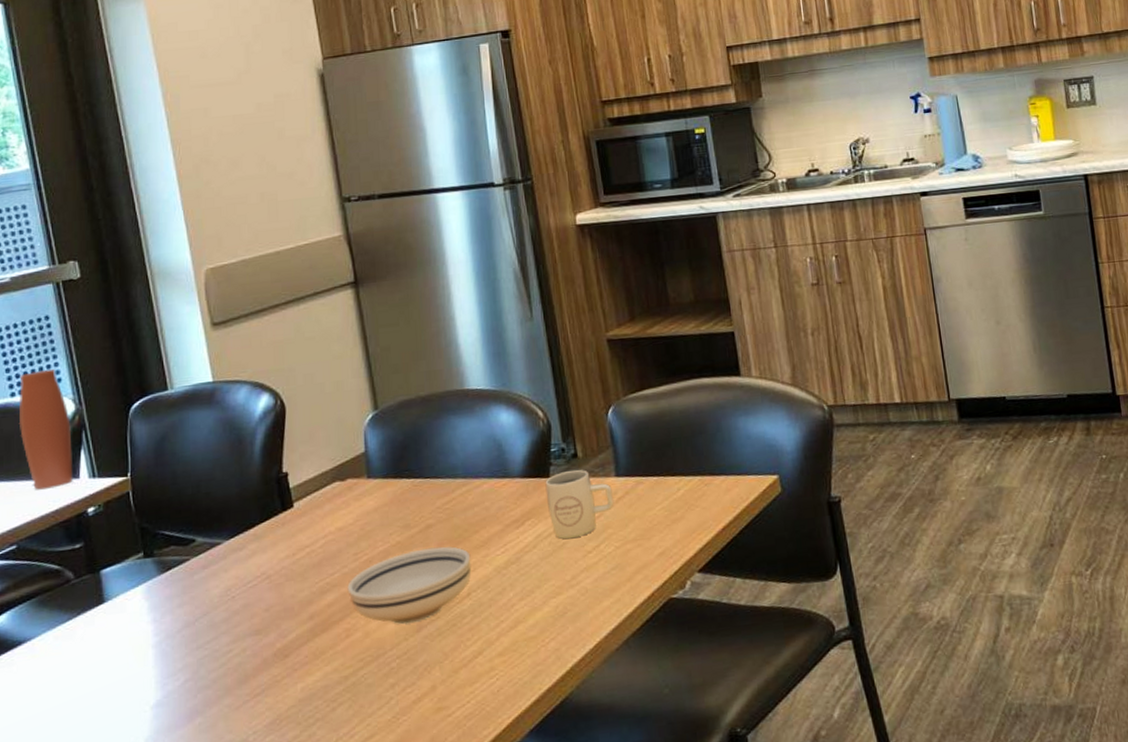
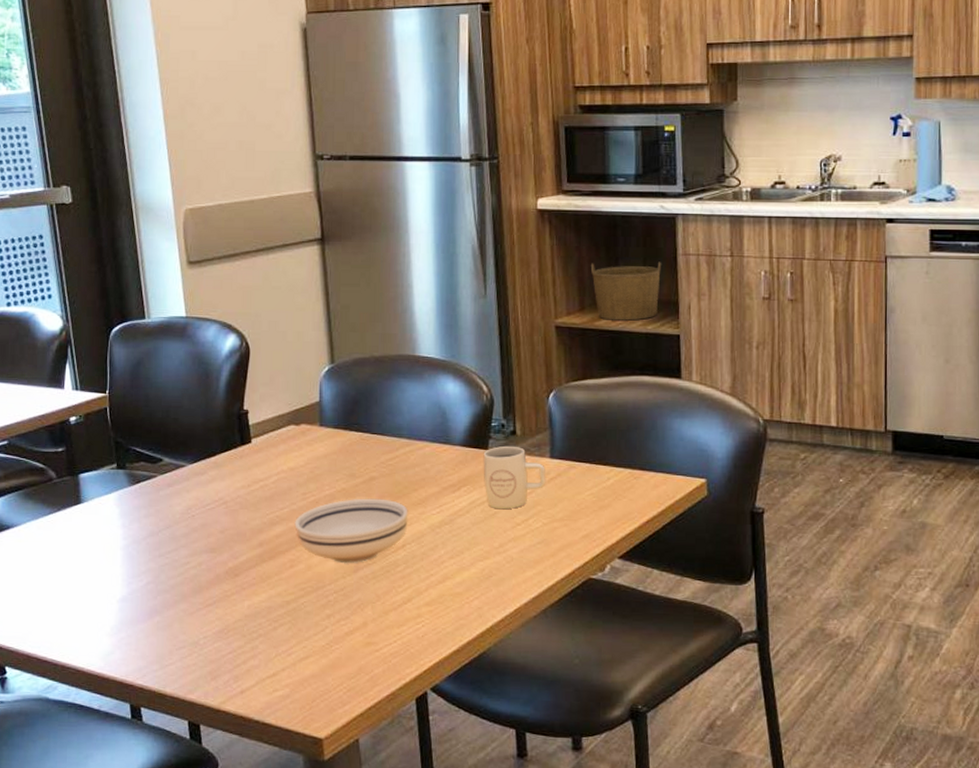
vase: present [18,368,73,490] -> none [13,285,59,395]
basket: none [636,261,709,327] -> present [590,262,661,321]

